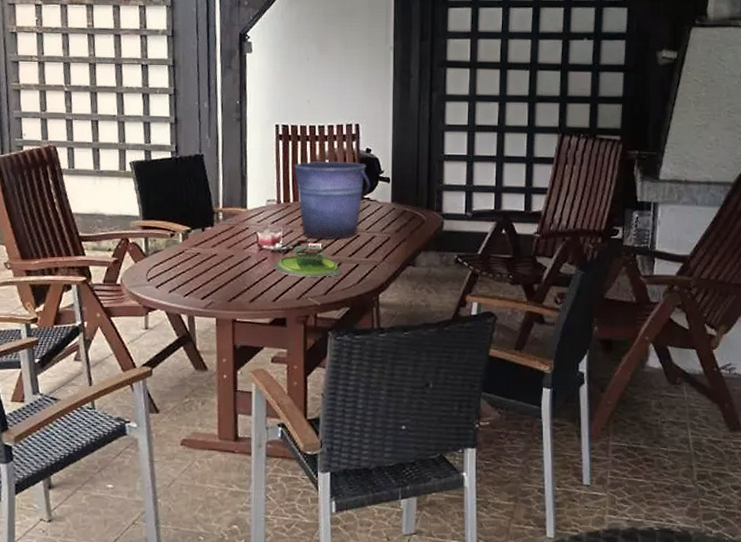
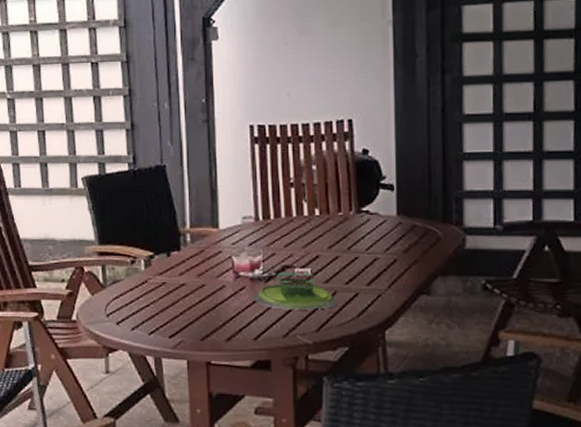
bucket: present [294,161,370,239] -> none [274,167,369,263]

